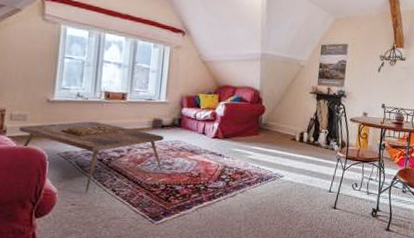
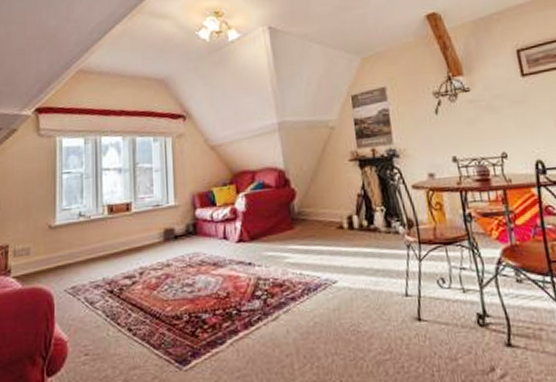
coffee table: present [19,121,164,193] -> none [24,243,183,337]

